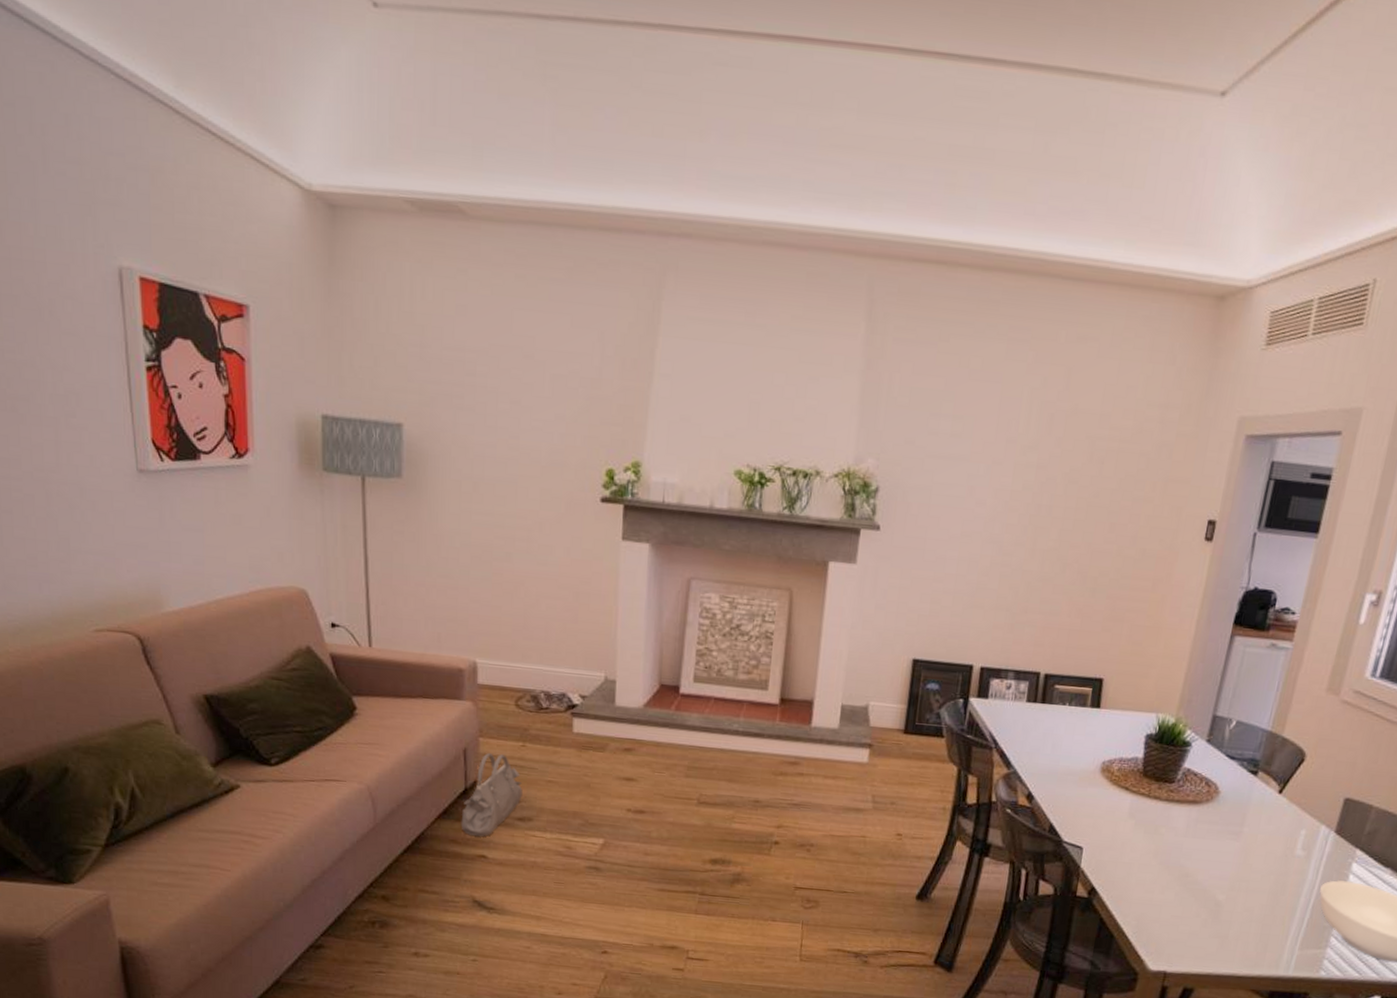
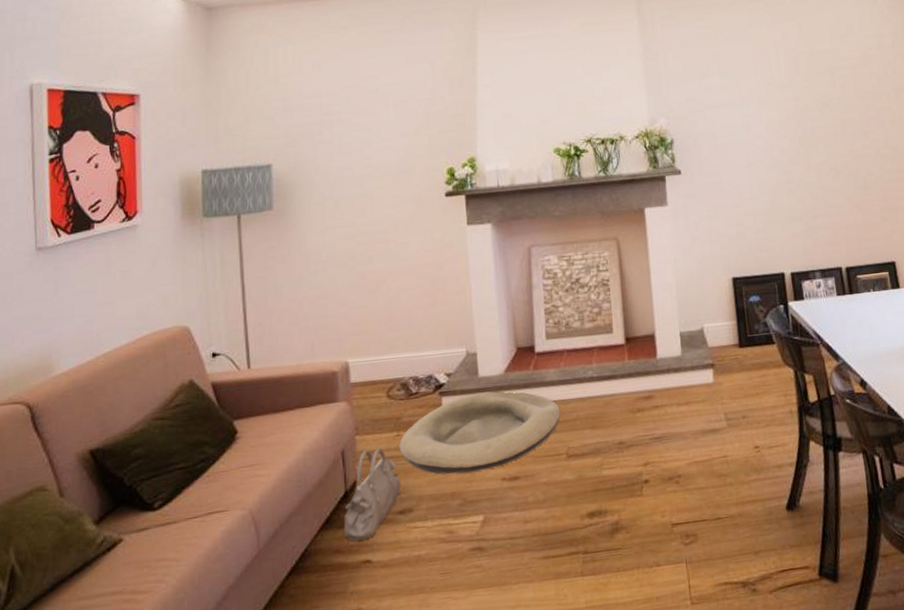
dog bed: none [524,721,698,798] -> present [399,391,560,475]

